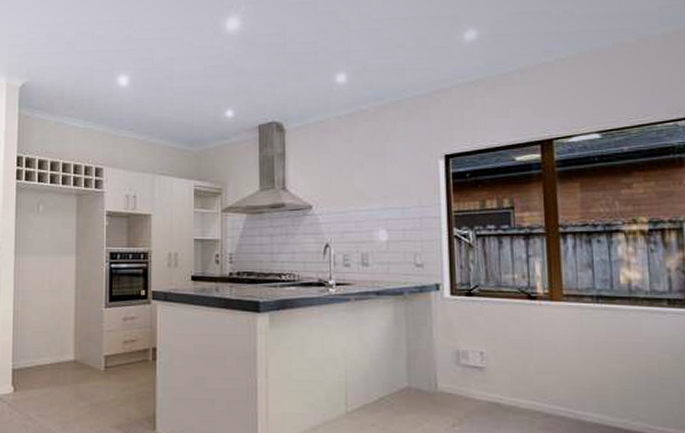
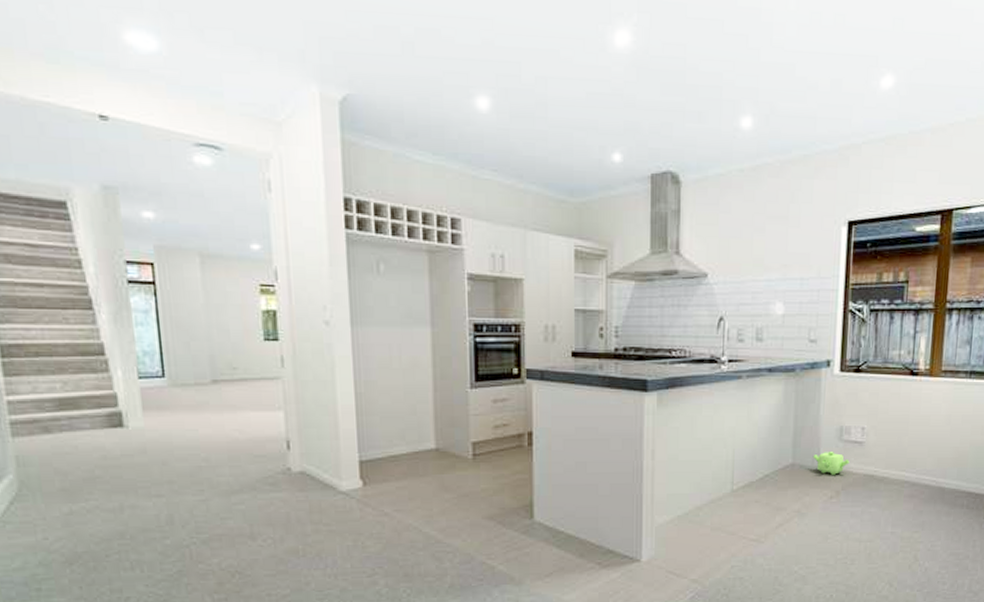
teapot: none [429,376,471,402] -> present [812,452,850,476]

